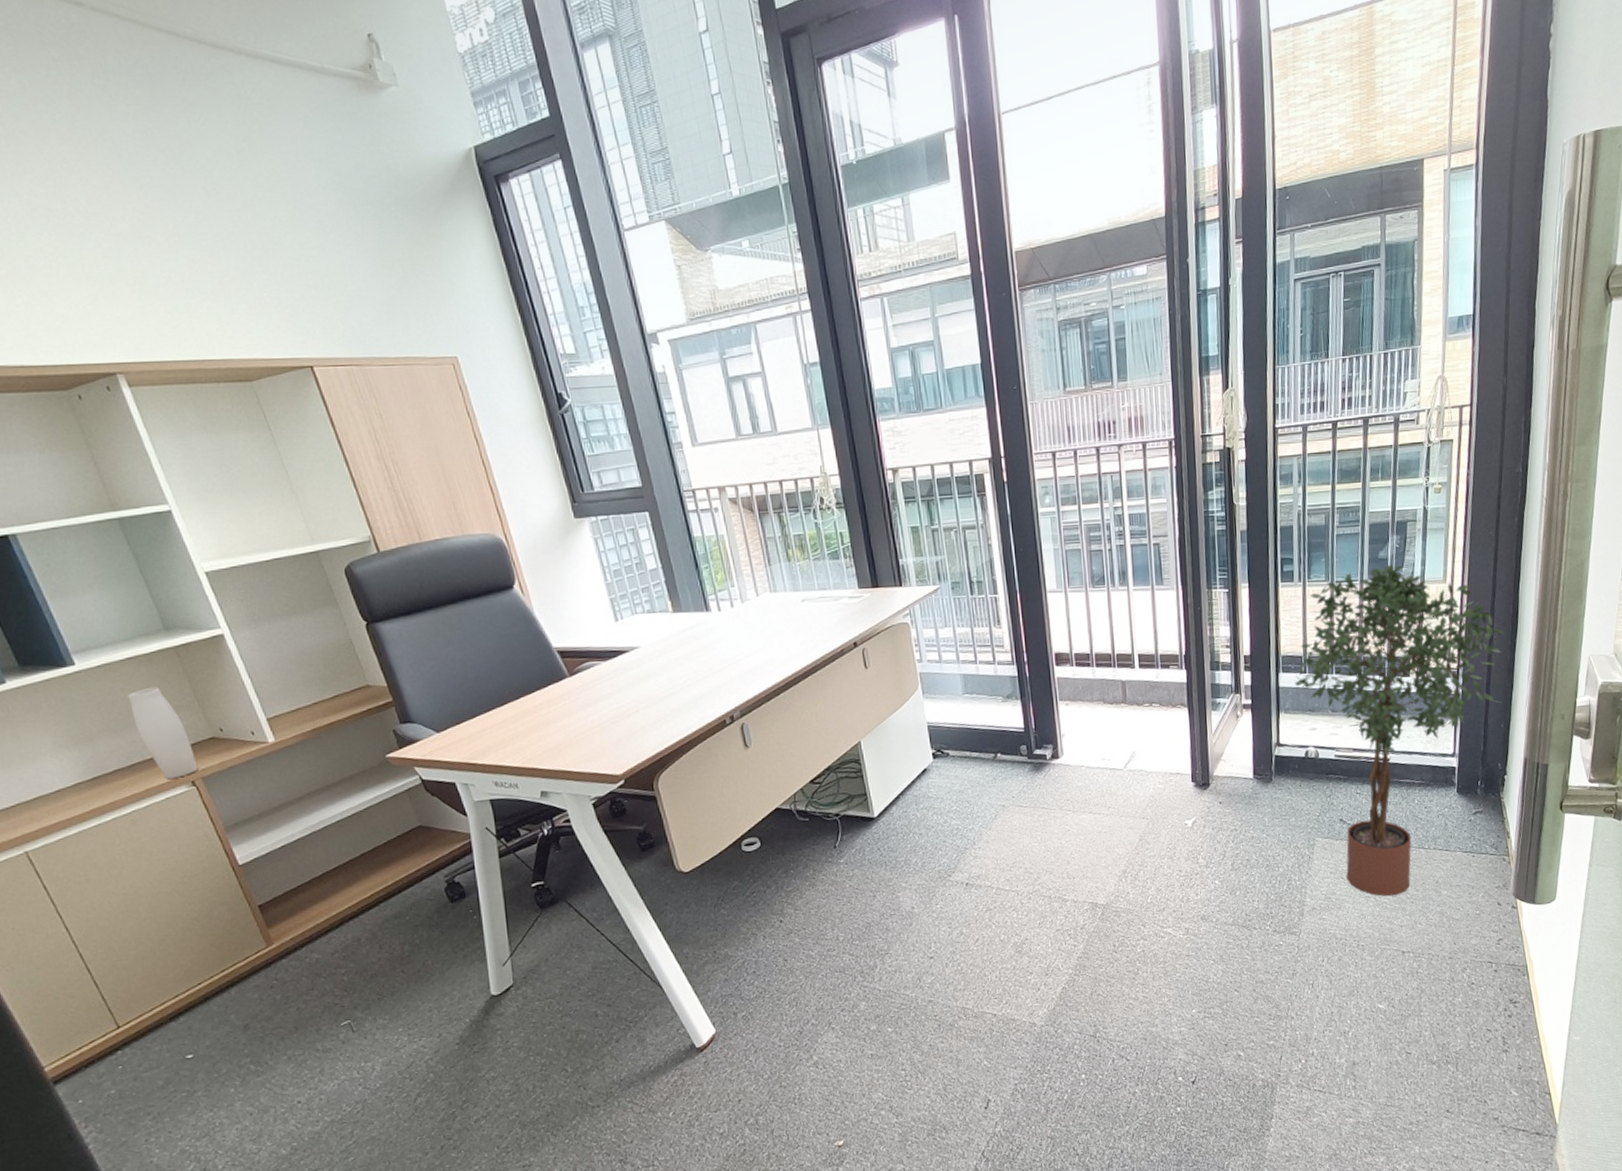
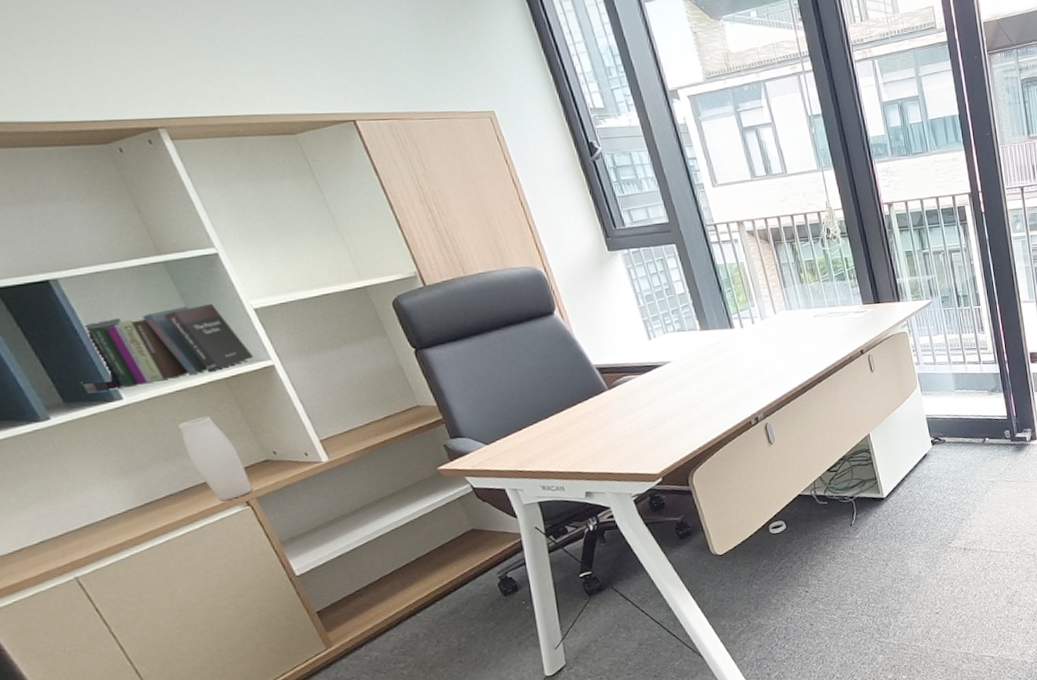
books: none [35,564,203,657] -> present [81,303,253,394]

